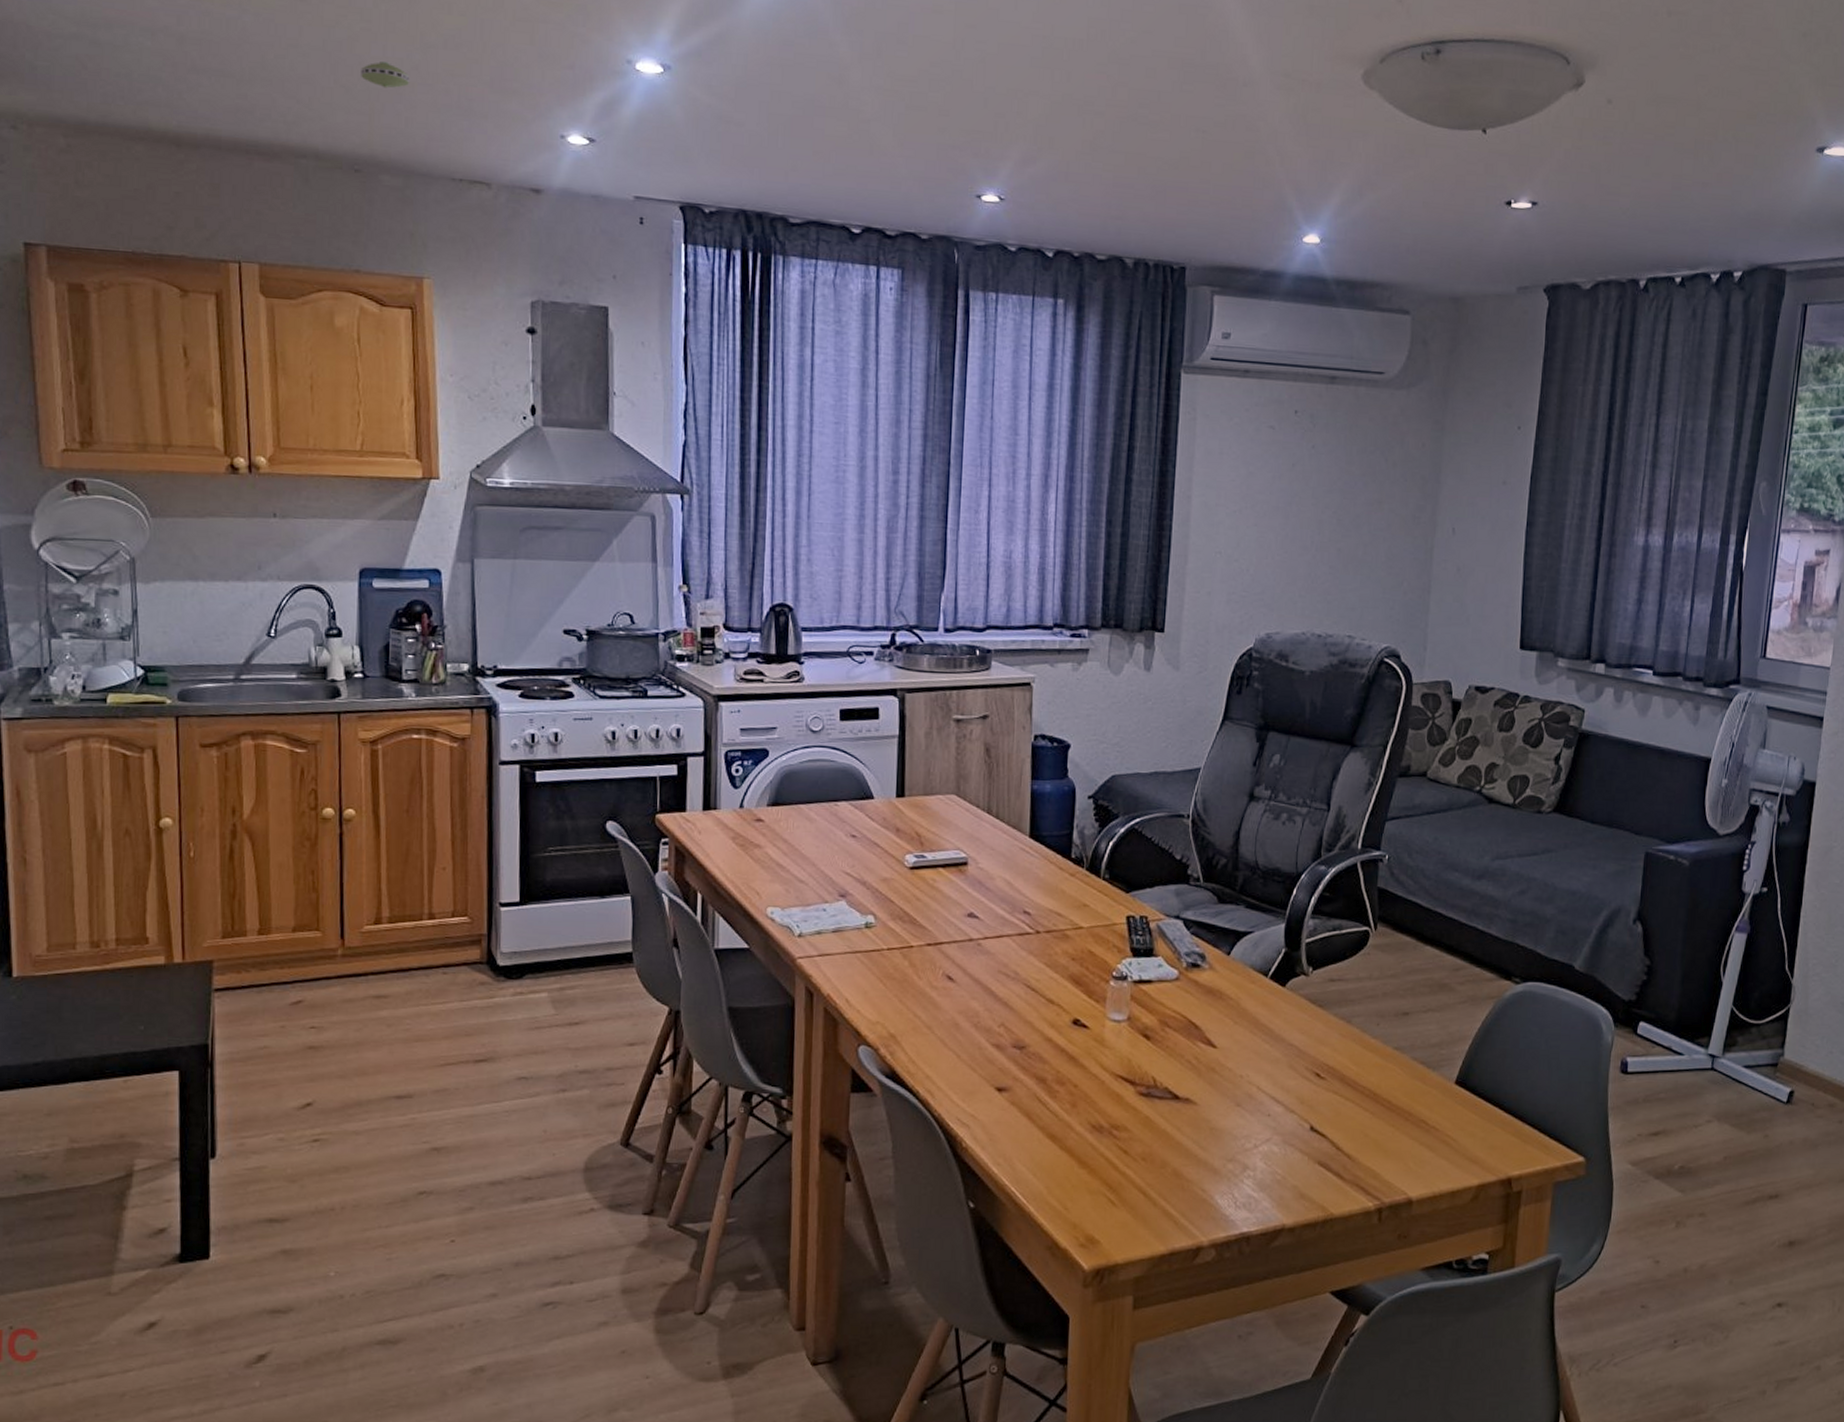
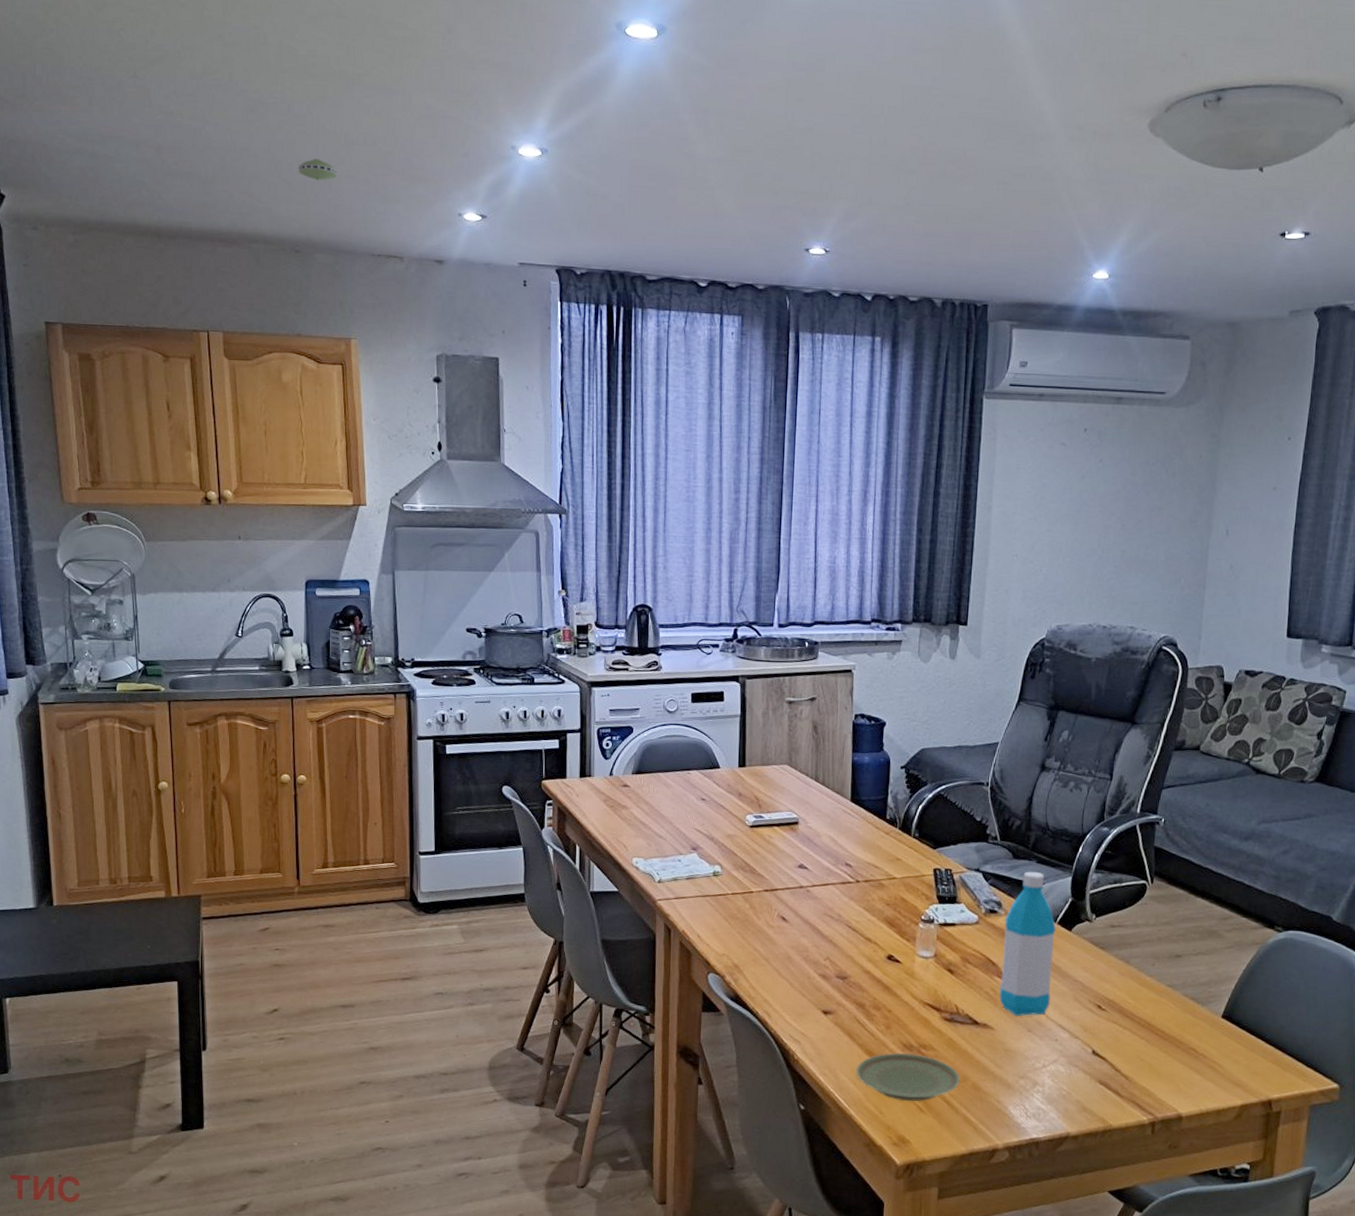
plate: none [1036,1135,1159,1194] -> present [856,1053,961,1102]
water bottle: none [1203,917,1268,1089] -> present [999,871,1056,1017]

